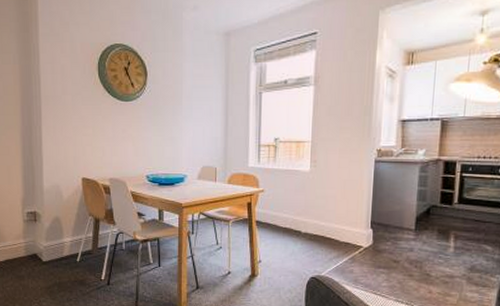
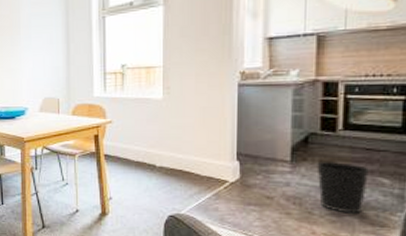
wastebasket: none [435,231,478,276] -> present [317,162,370,214]

